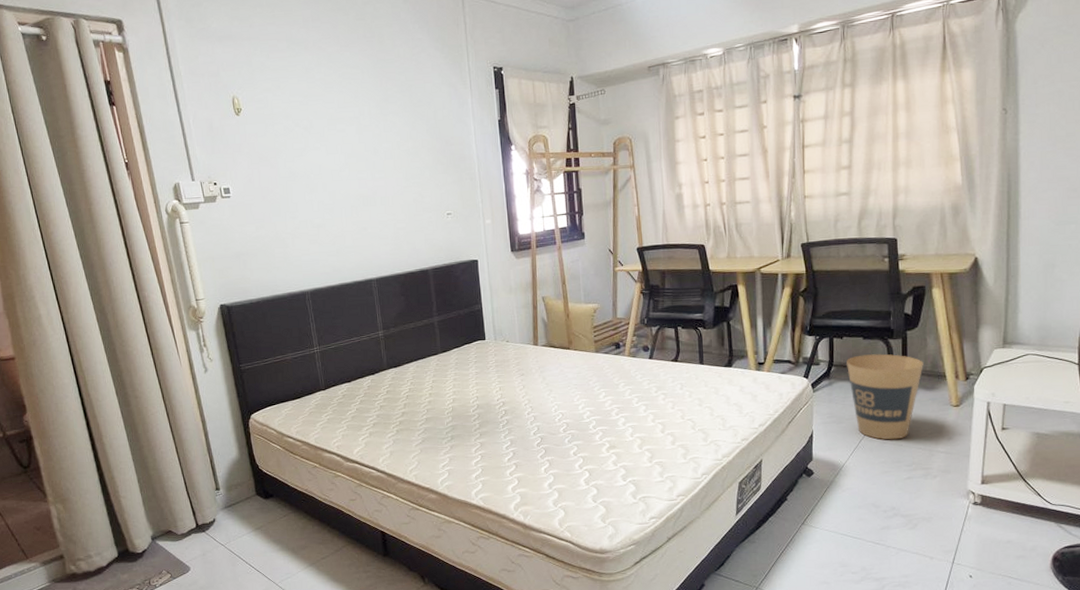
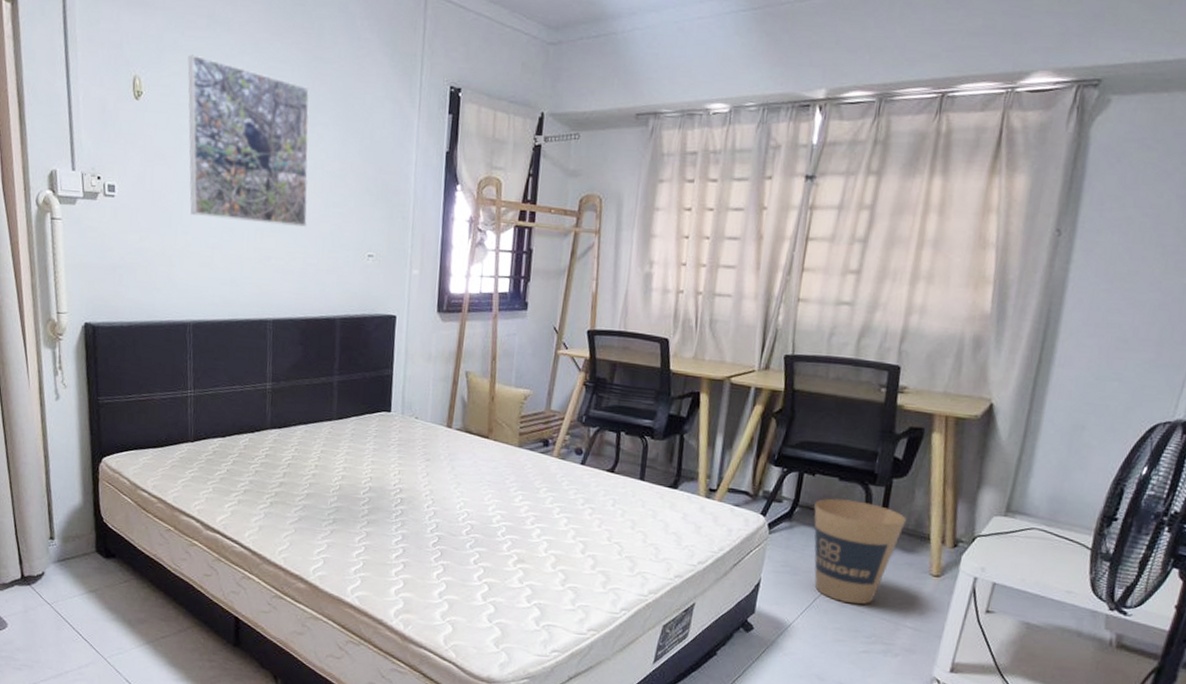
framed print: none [275,72,394,203] -> present [188,54,310,227]

